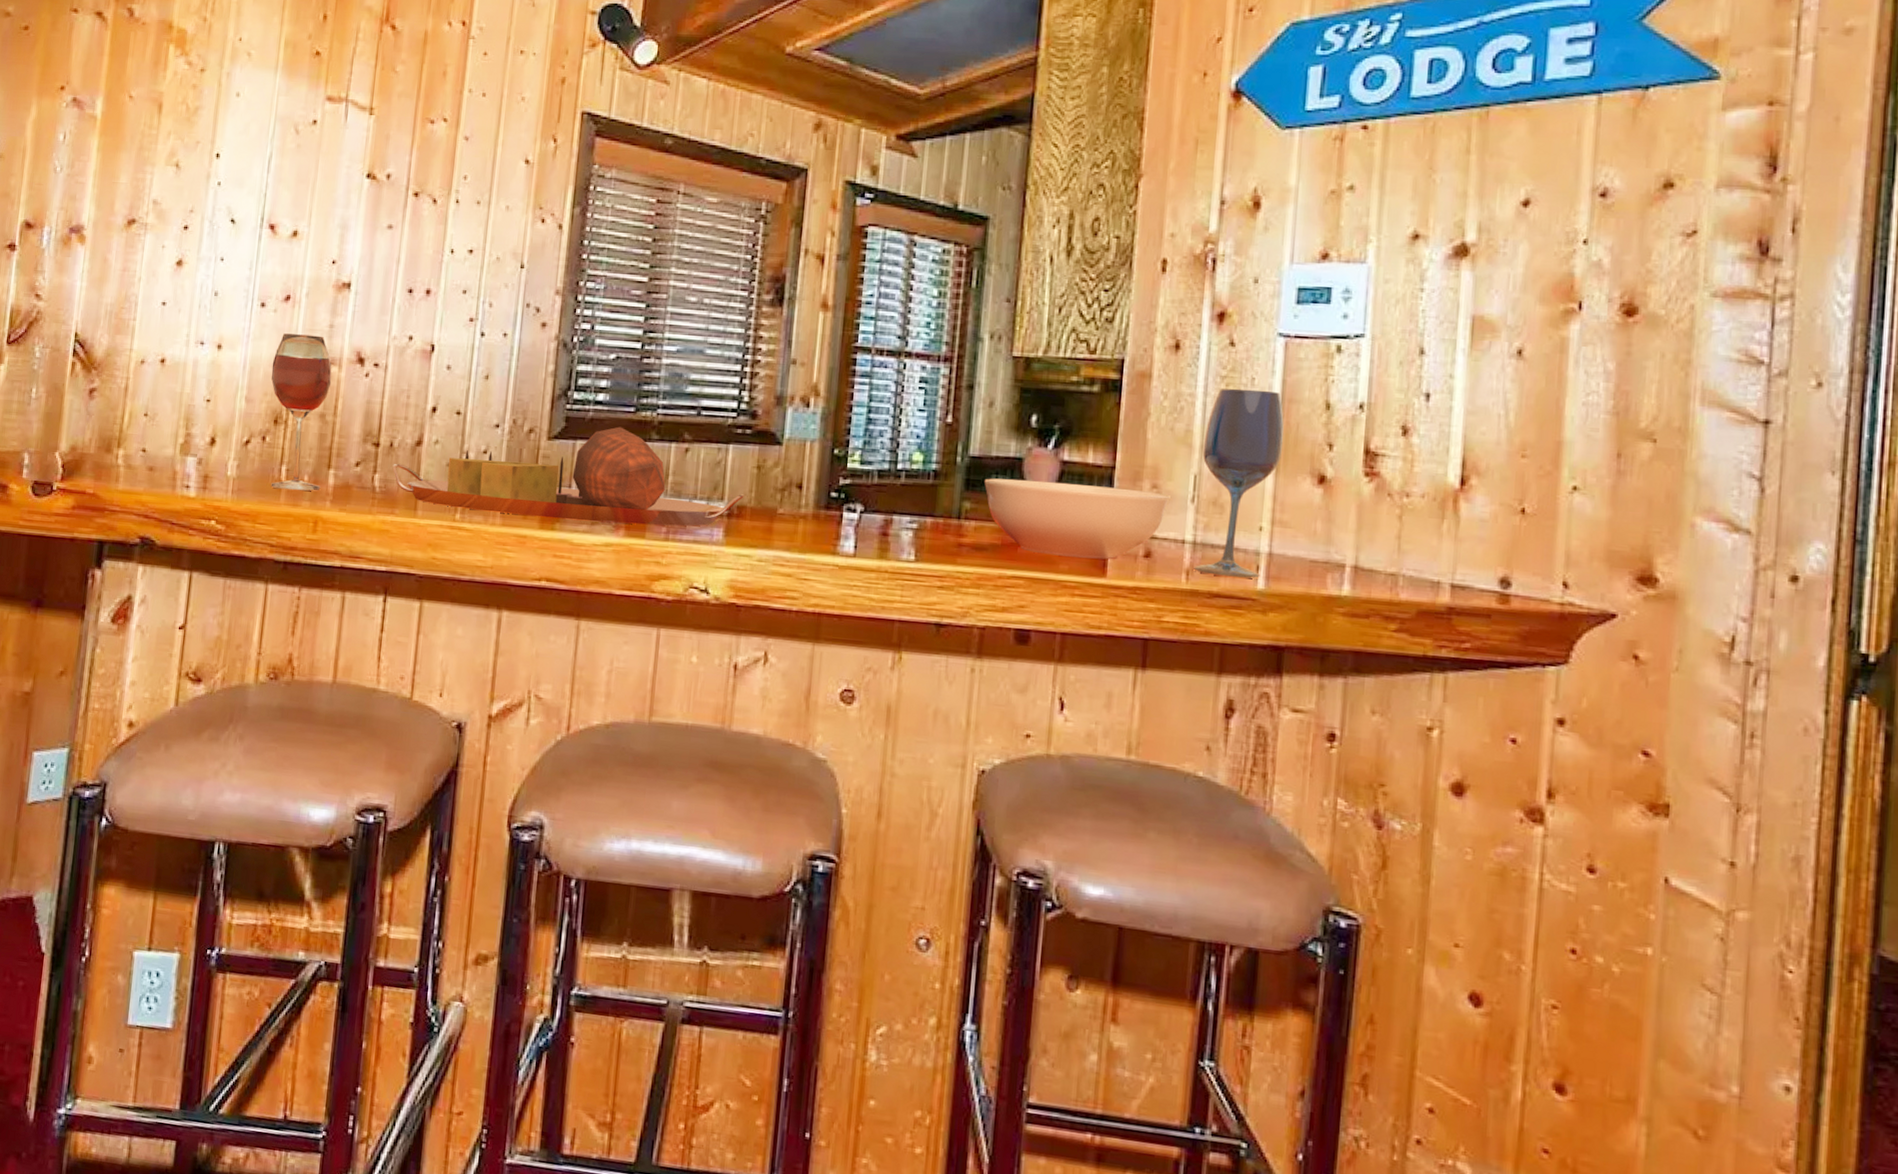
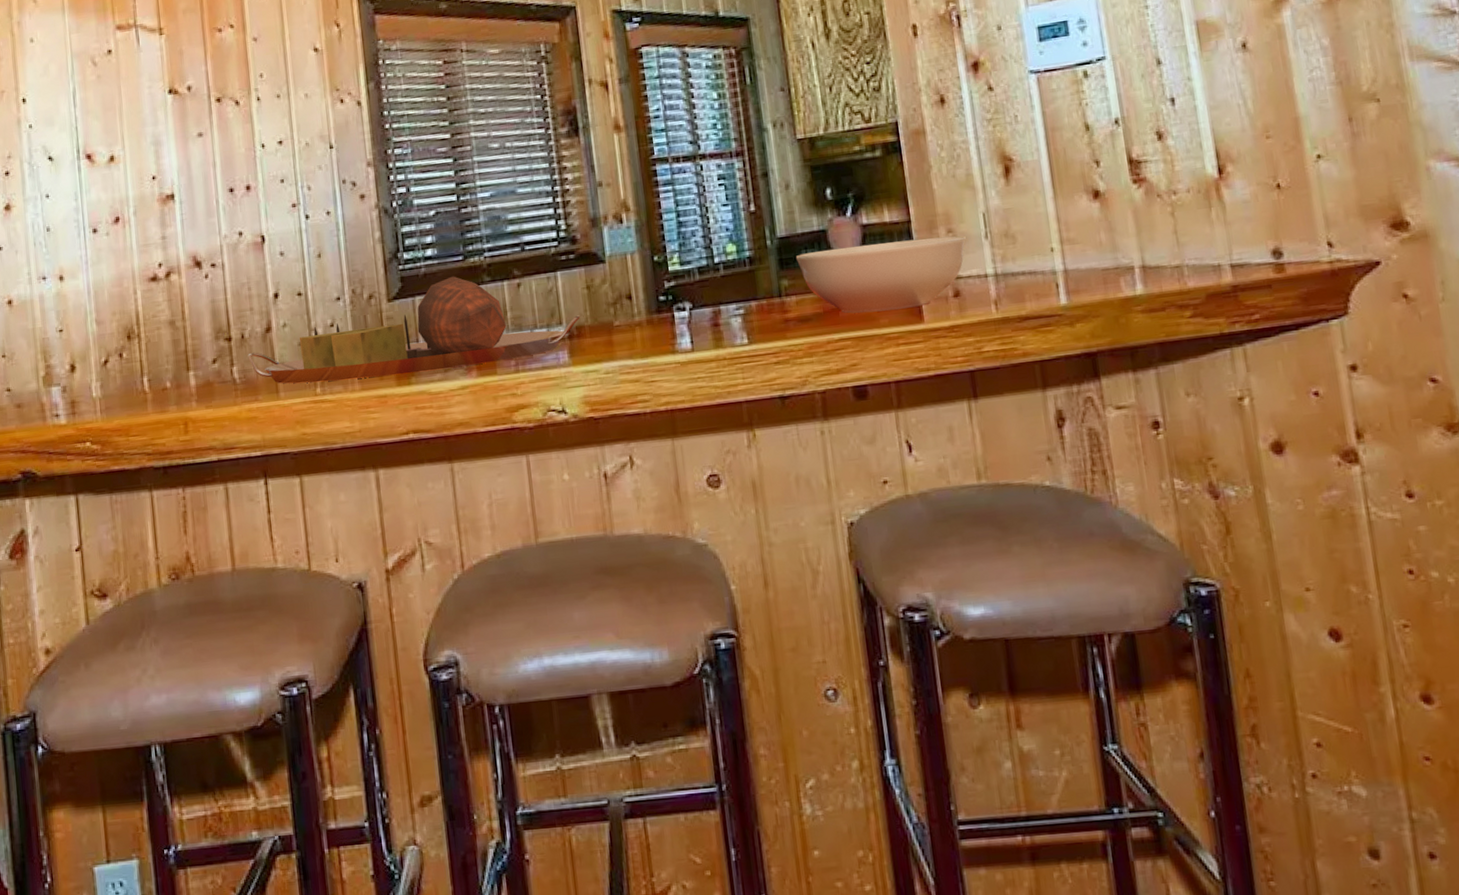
wineglass: present [270,333,332,491] -> none [114,248,184,400]
wineglass: present [1192,388,1285,579] -> none [983,124,1061,301]

